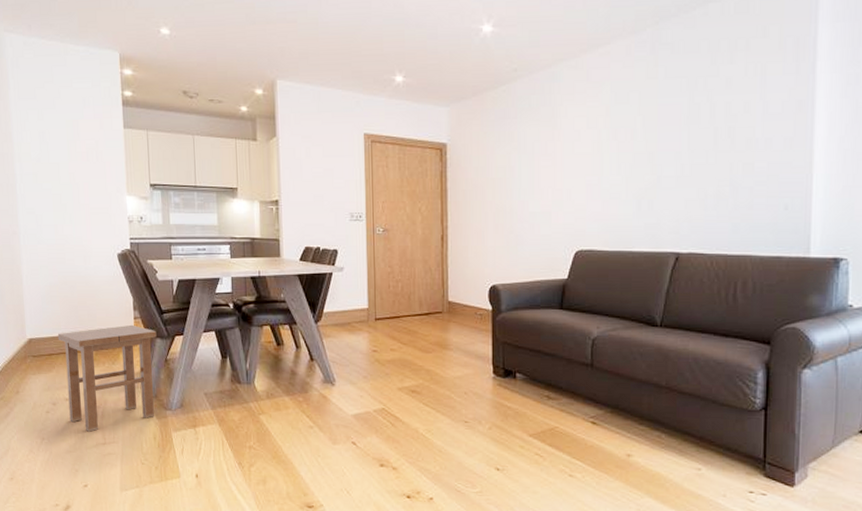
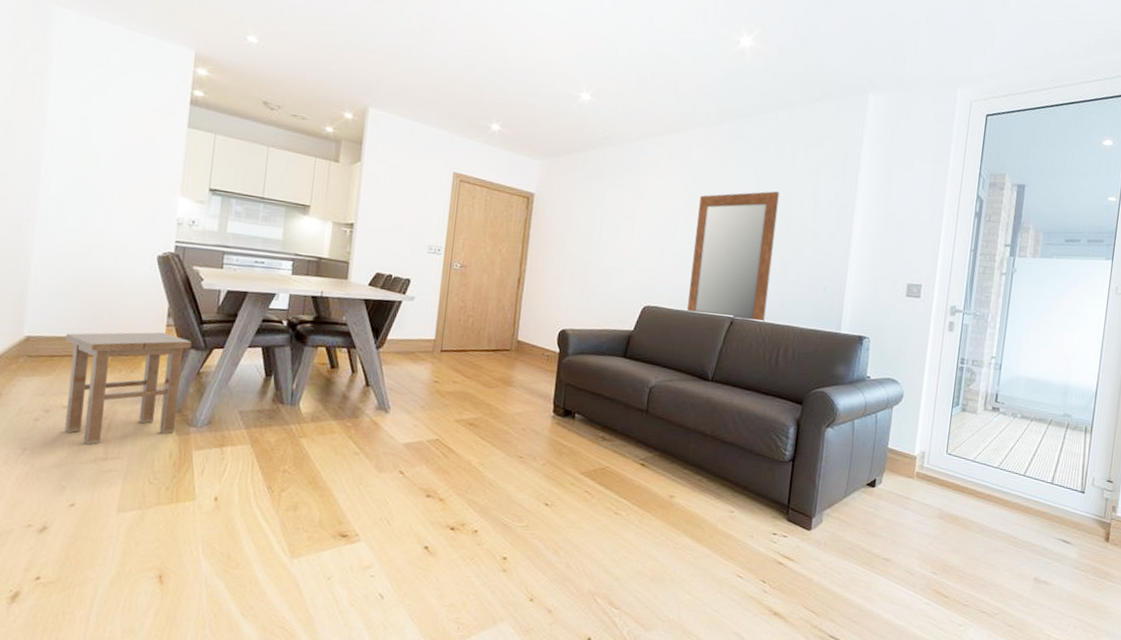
mirror: none [625,100,719,254] -> present [687,191,780,322]

